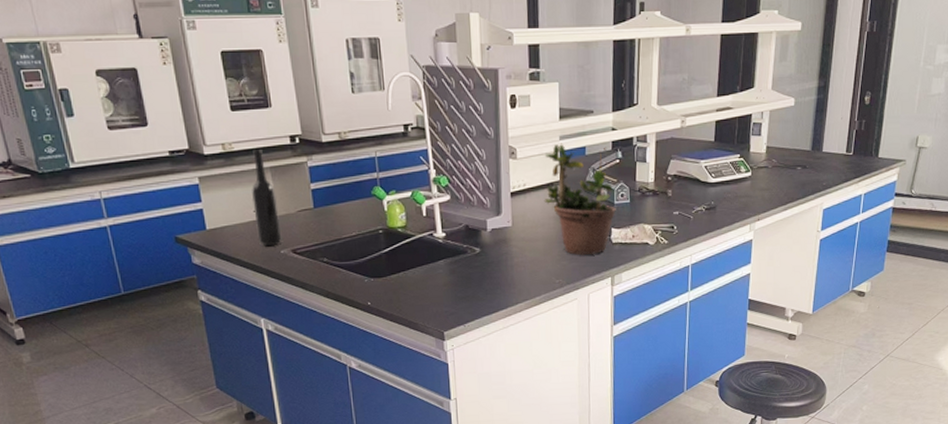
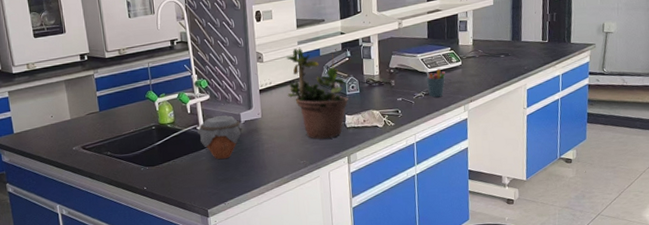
bottle: present [251,149,282,246] -> none [50,67,74,144]
jar: none [434,221,488,274] -> present [197,115,242,160]
pen holder: none [709,177,732,213] -> present [425,68,445,98]

